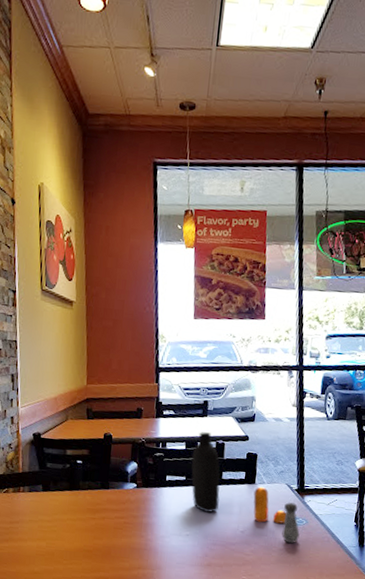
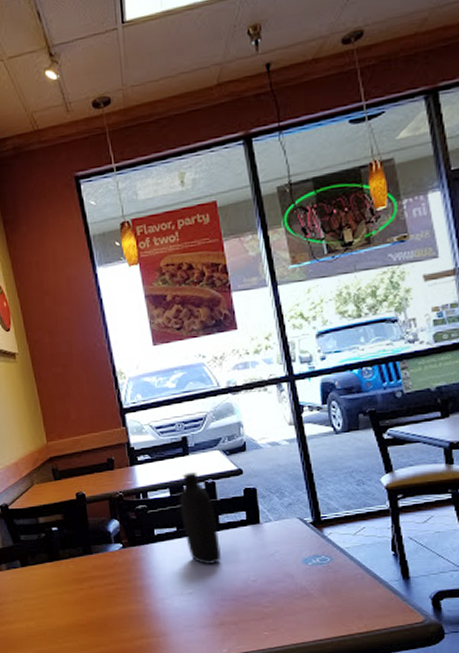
pepper shaker: present [253,486,286,524] -> none [260,525,304,567]
salt shaker: present [282,502,300,544] -> none [300,539,325,587]

